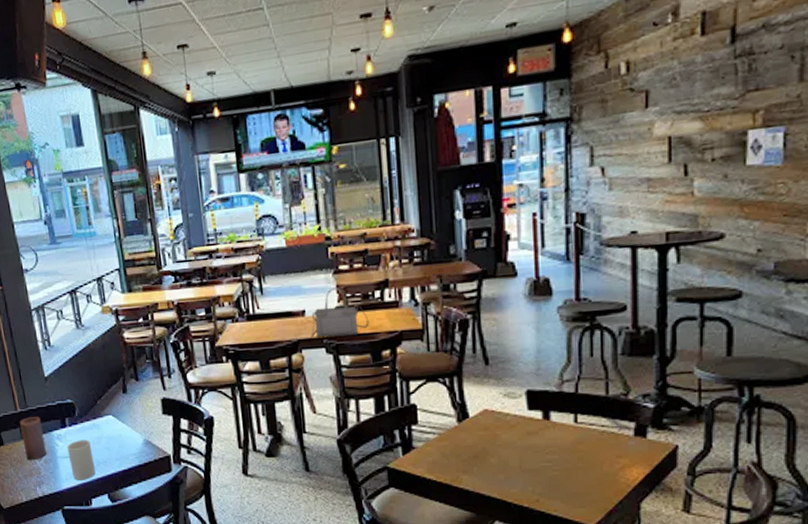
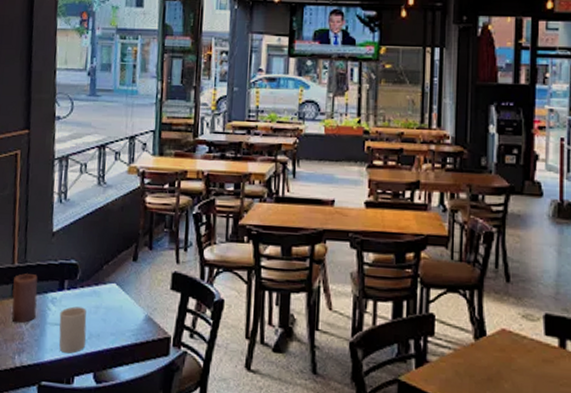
handbag: present [311,287,370,338] -> none [338,181,397,233]

